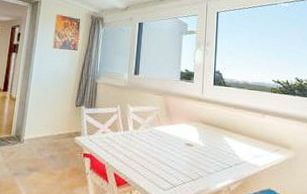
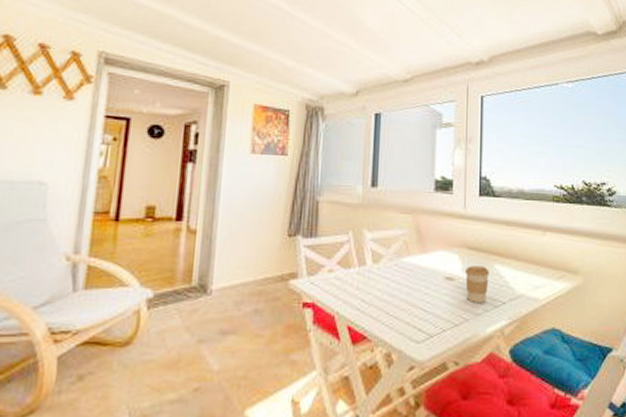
coffee cup: none [201,136,220,166] -> present [464,266,489,304]

